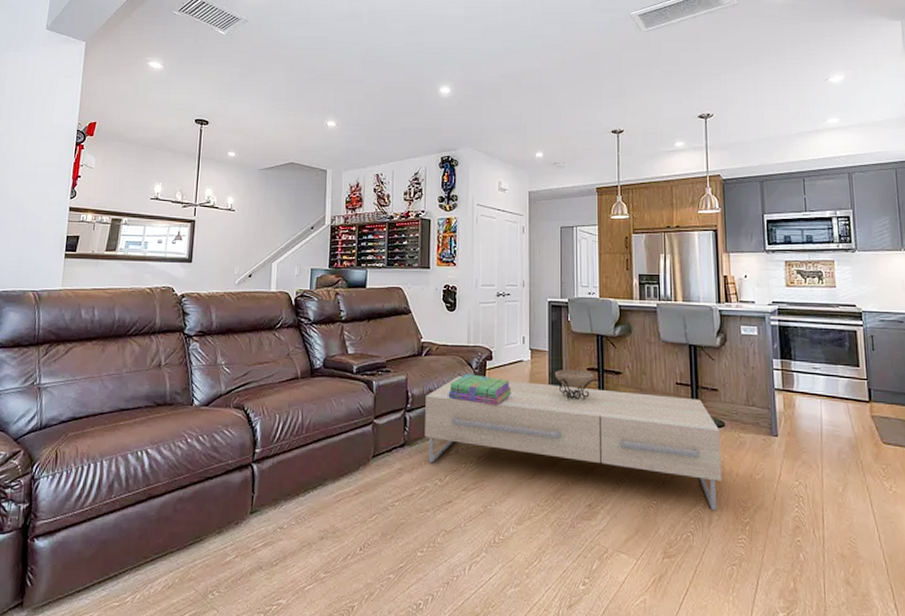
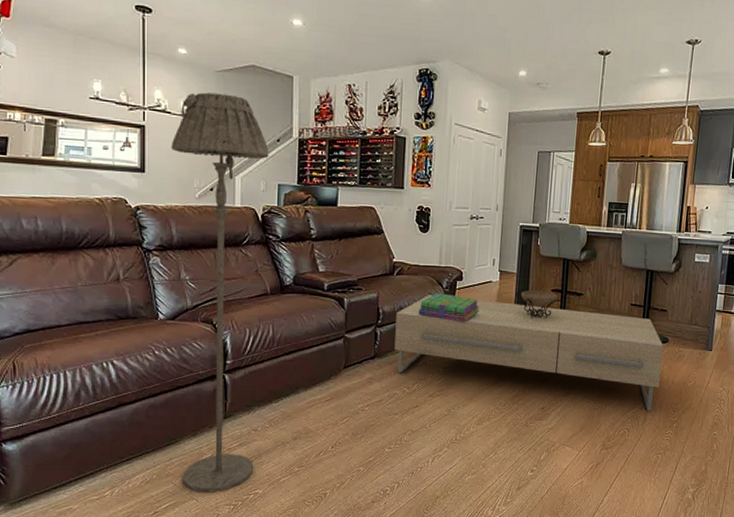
floor lamp: none [204,188,304,603] -> present [171,92,269,493]

